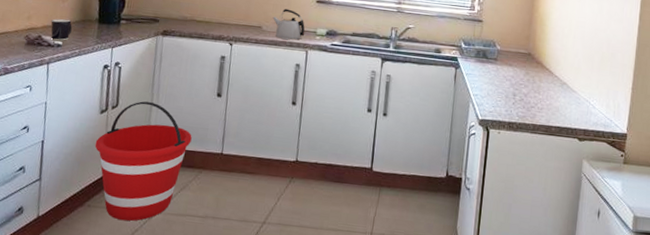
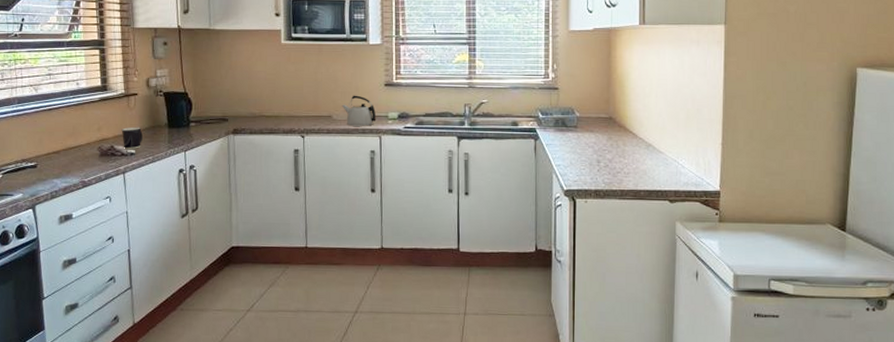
bucket: present [94,101,192,221] -> none [180,202,275,322]

